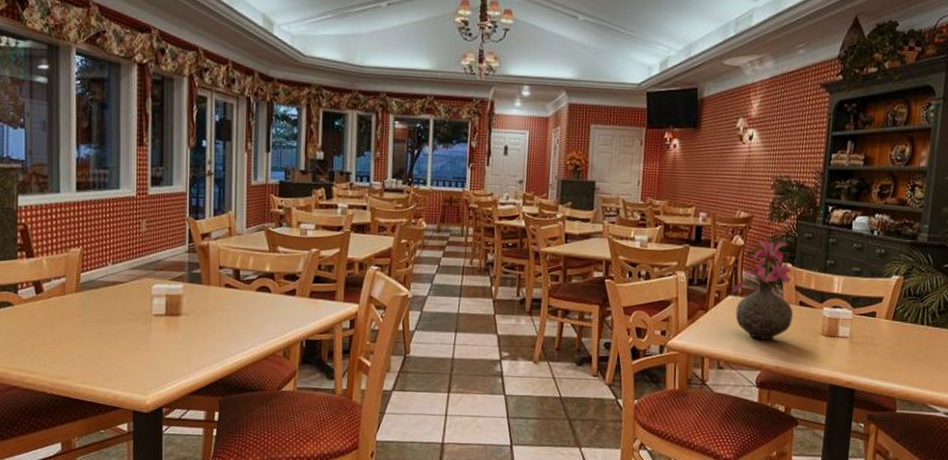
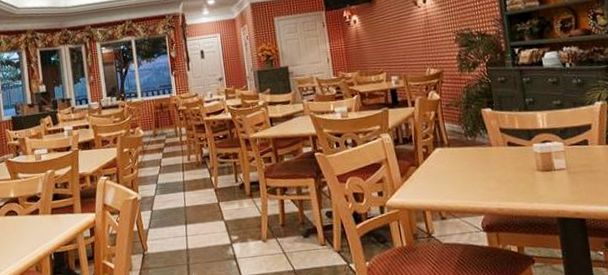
vase: present [731,240,794,340] -> none [437,89,505,185]

